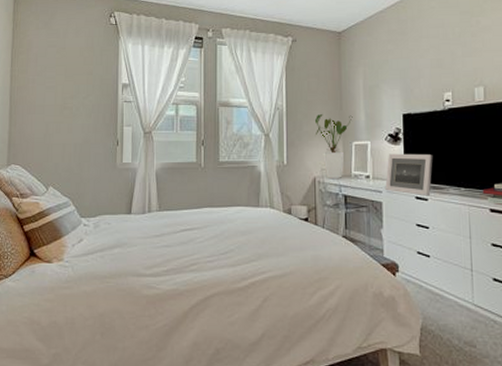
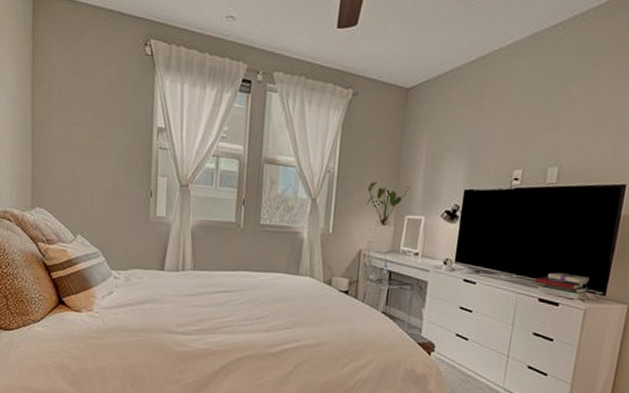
picture frame: present [385,153,433,197] -> none [433,231,490,280]

